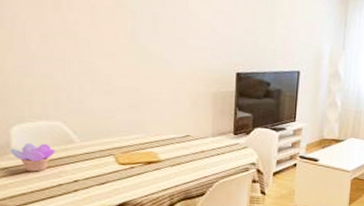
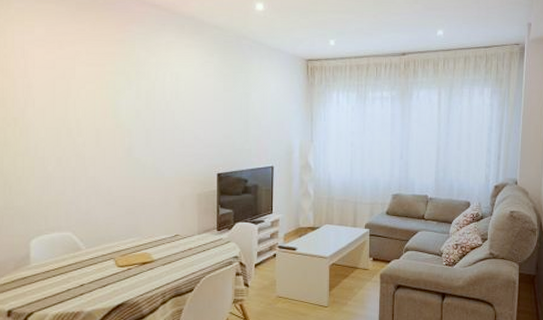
succulent plant: present [10,142,55,172] -> none [29,253,65,279]

